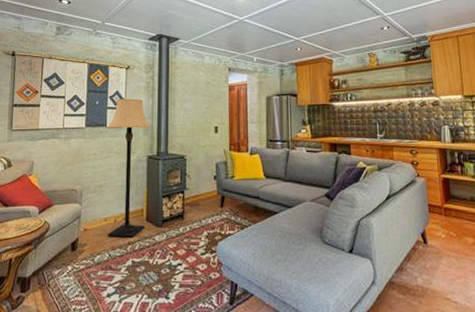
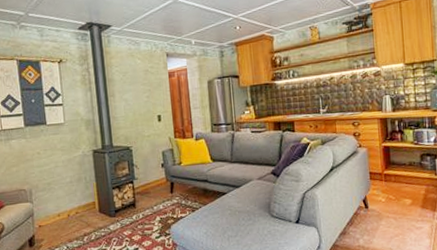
lamp: present [106,98,151,238] -> none [46,93,99,231]

